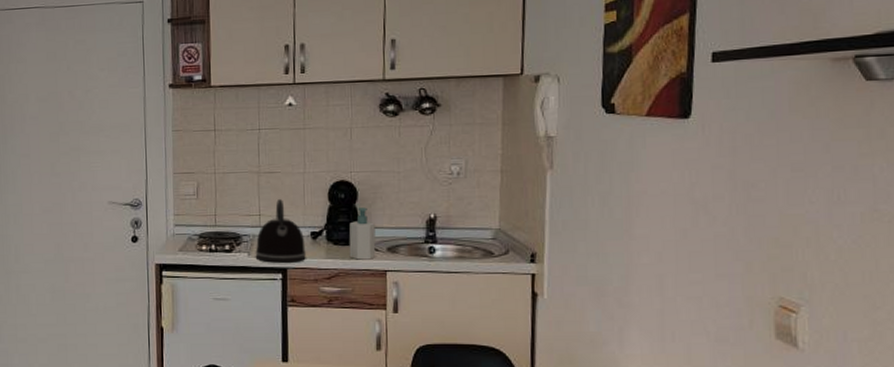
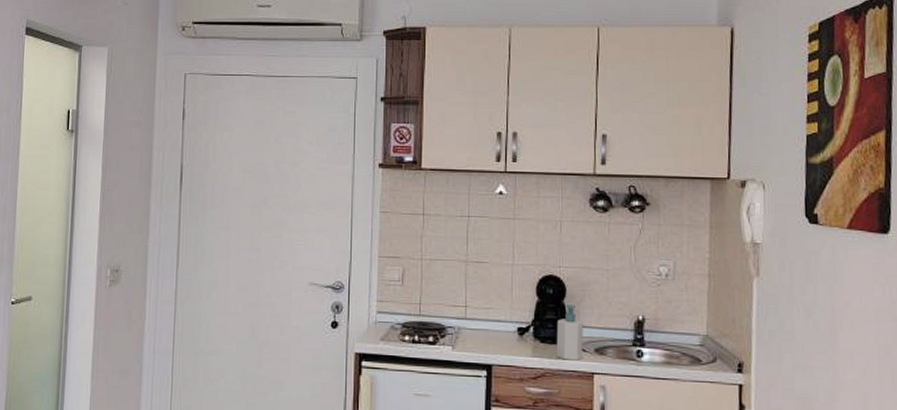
kettle: present [255,198,307,263] -> none [460,290,513,359]

